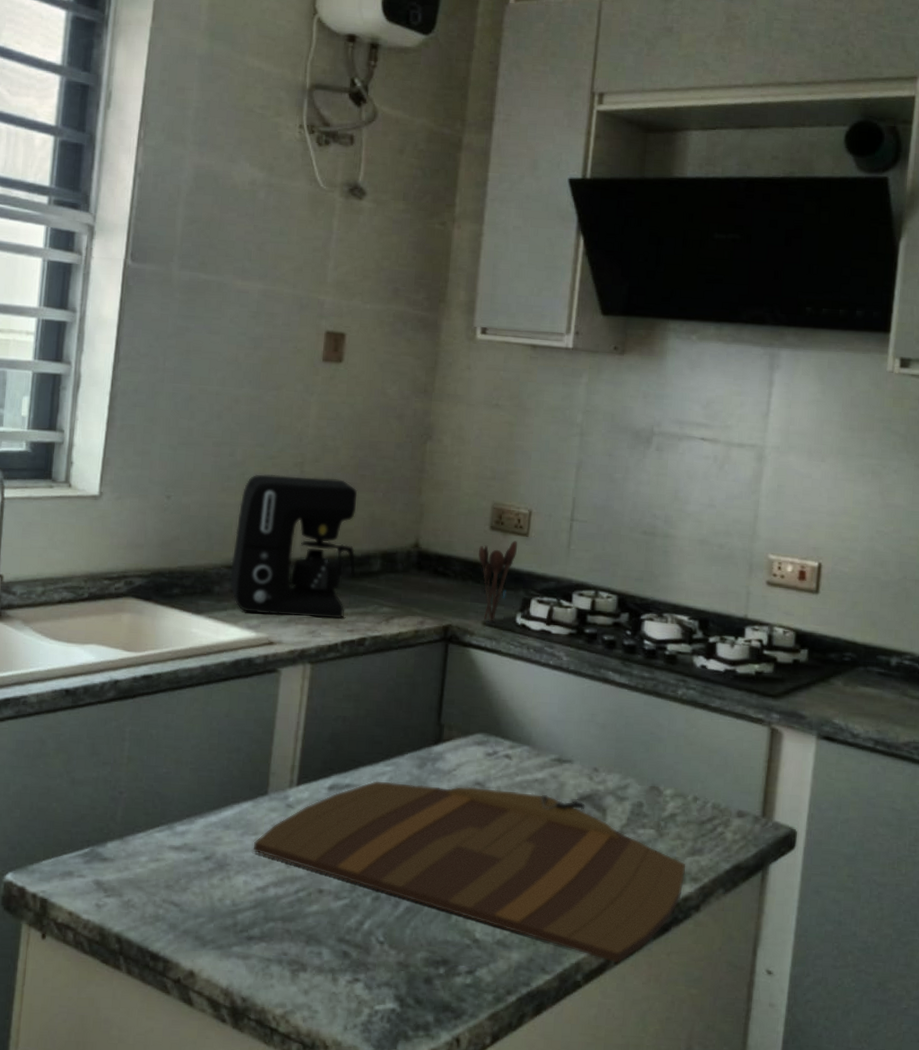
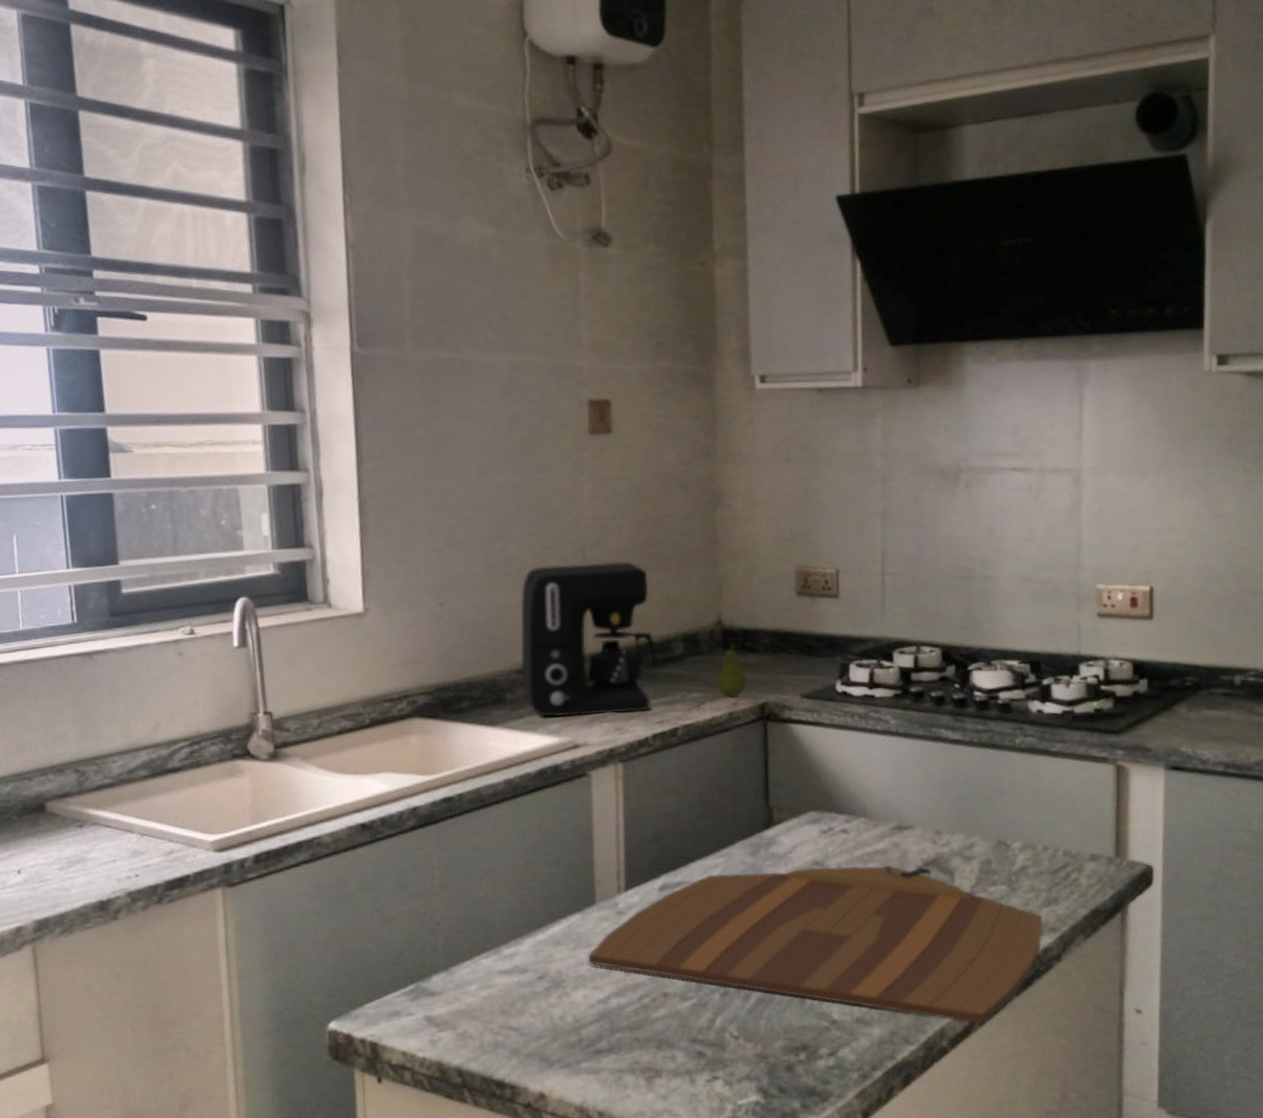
fruit: none [406,565,435,616] -> present [716,642,747,697]
utensil holder: present [477,540,518,622] -> none [786,604,829,694]

